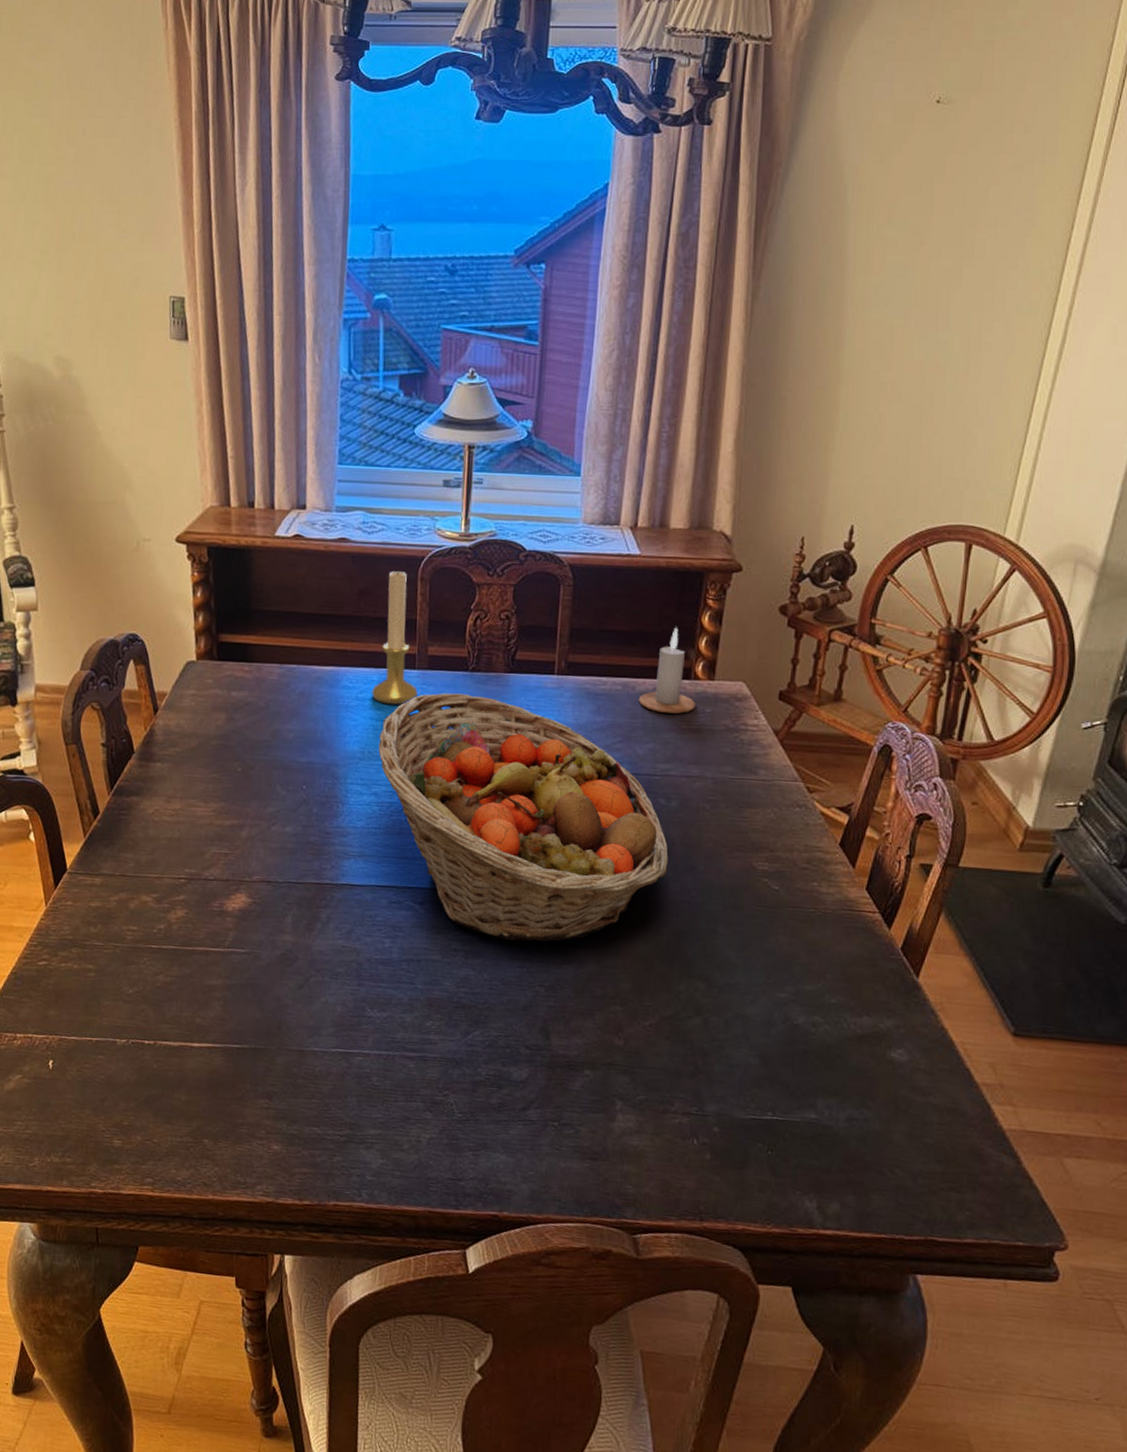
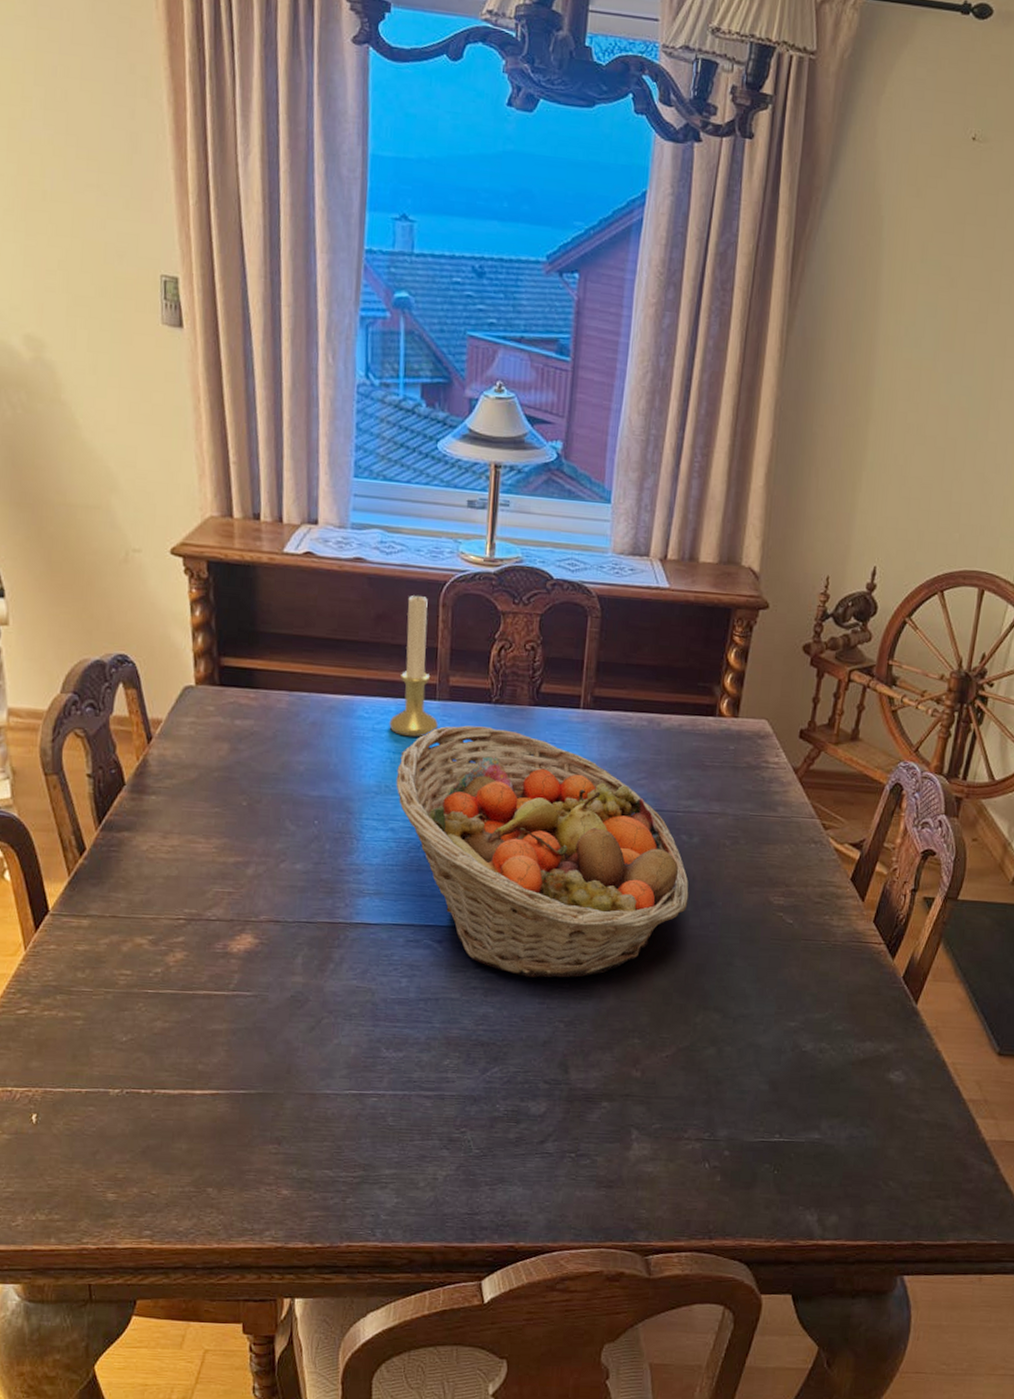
candle: present [638,627,696,714] -> none [663,663,720,751]

